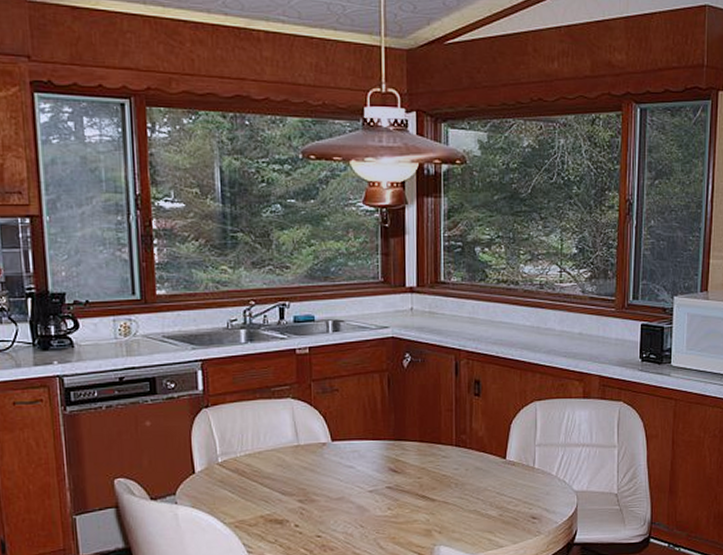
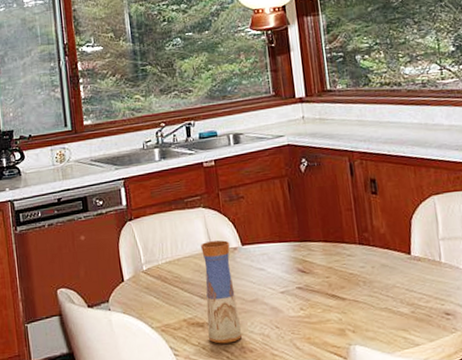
vase: none [286,434,324,542] -> present [201,240,243,344]

